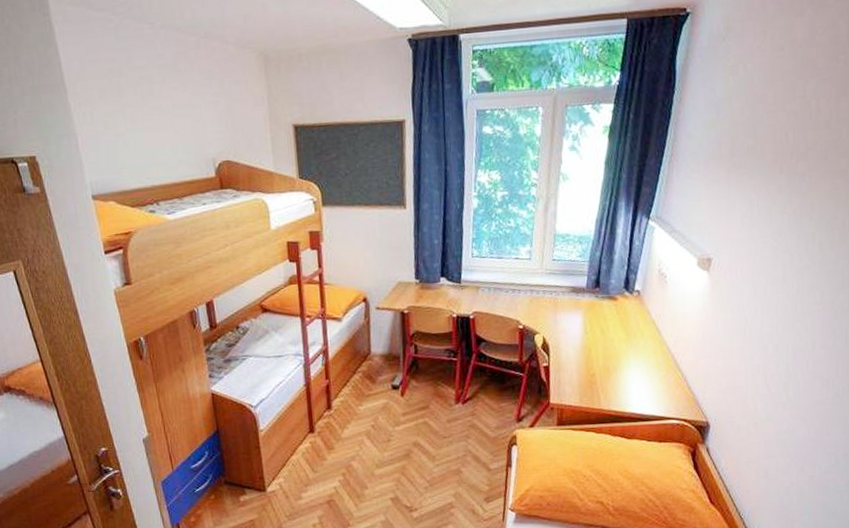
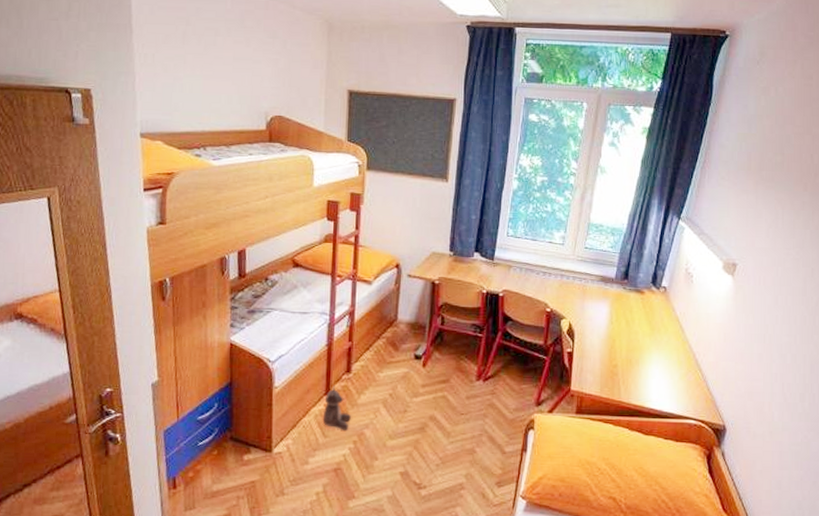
stuffed animal: none [310,423,337,464] -> present [322,385,351,430]

